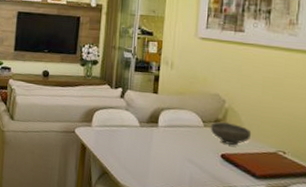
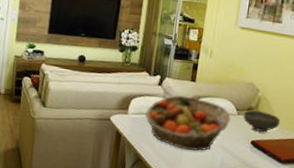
fruit basket: none [108,107,197,165] -> present [144,95,231,151]

